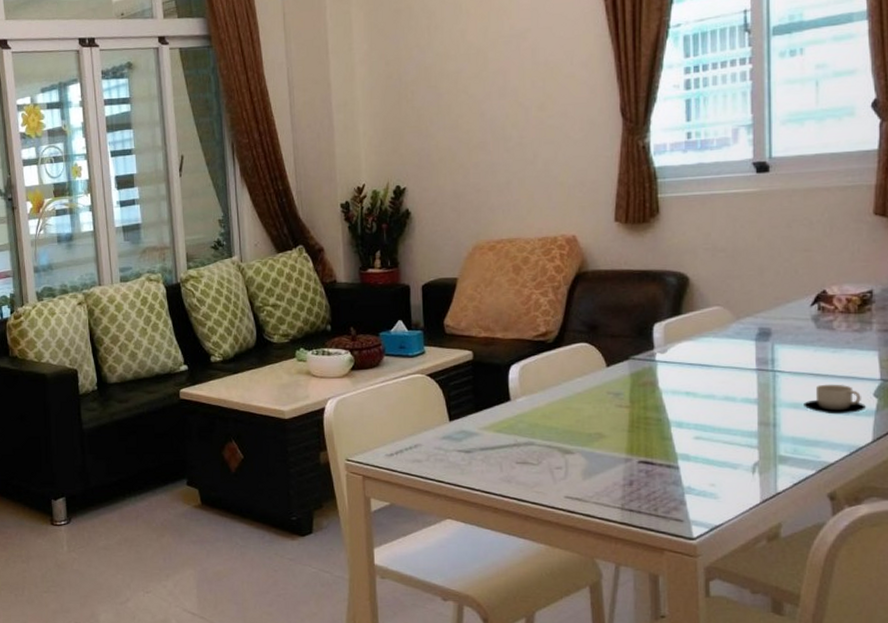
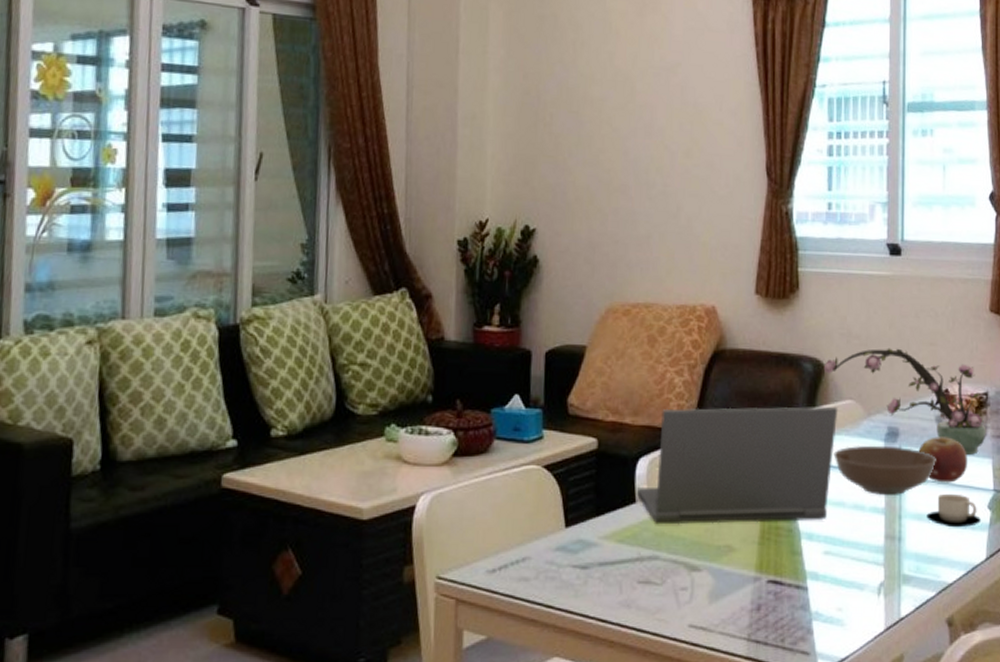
laptop computer: none [510,313,705,418] -> present [636,406,838,525]
flower arrangement: none [688,257,871,349] -> present [823,348,986,455]
bowl: none [701,344,814,388] -> present [833,445,936,495]
fruit: none [793,334,850,375] -> present [918,437,968,483]

